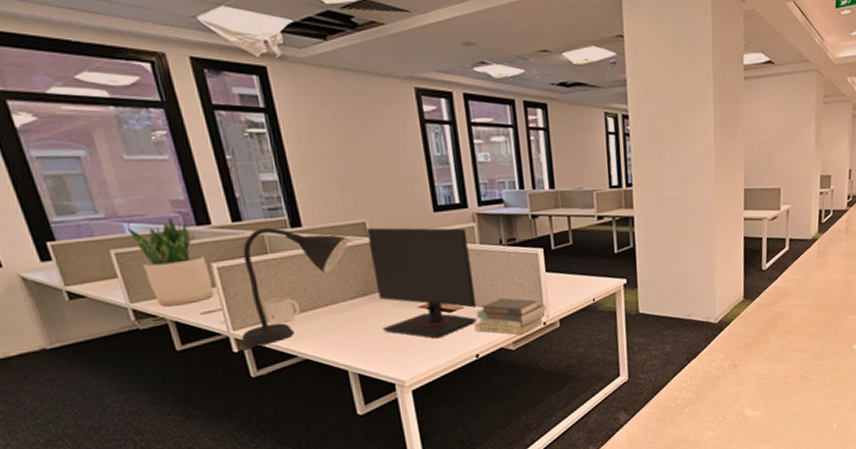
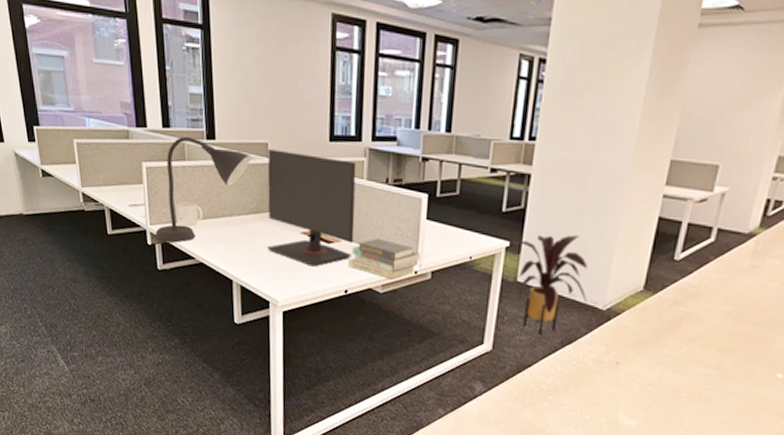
planter: present [126,217,213,307] -> none [87,117,140,196]
house plant: none [625,263,702,357] -> present [508,235,588,335]

